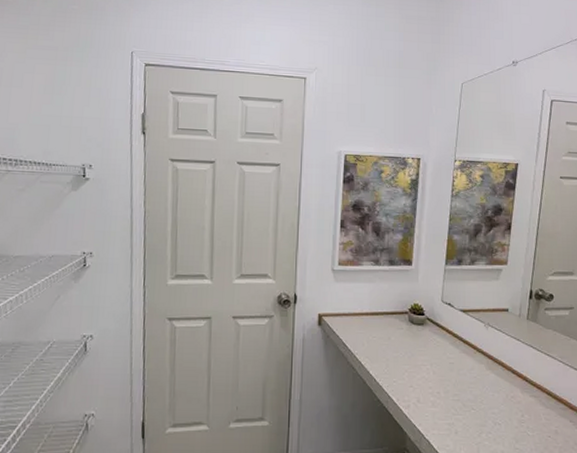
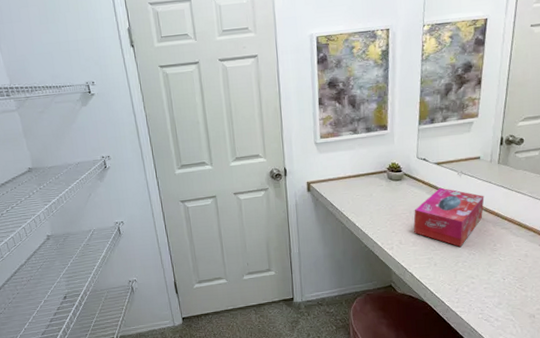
tissue box: none [434,339,512,413] -> present [413,187,485,247]

